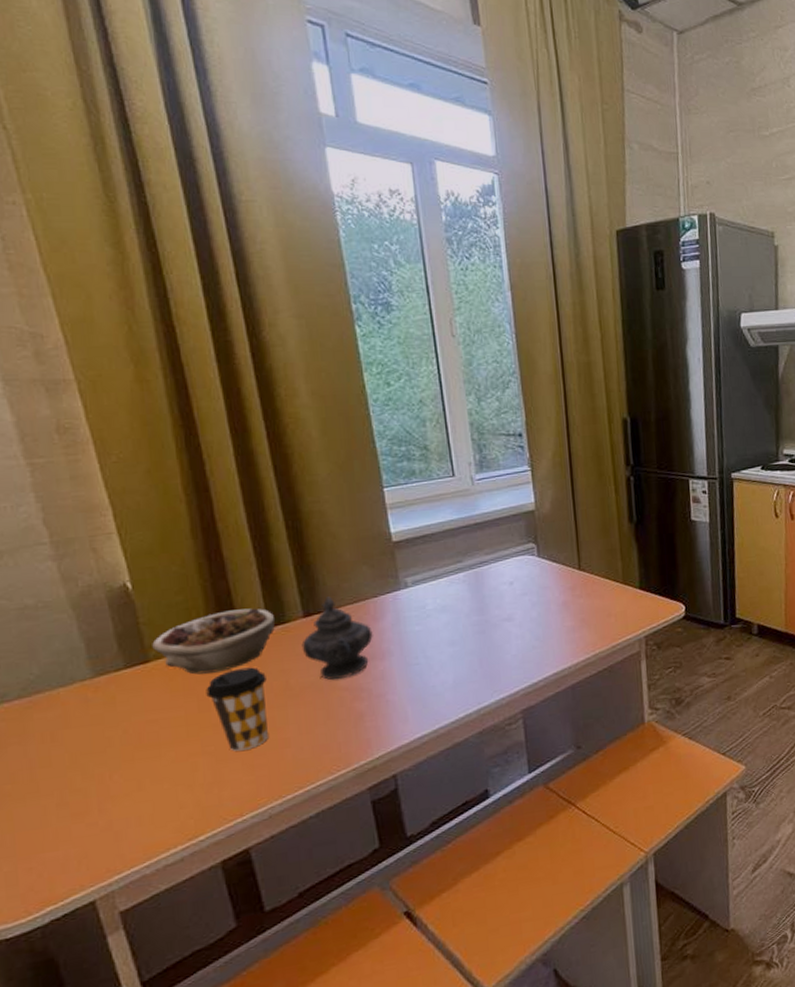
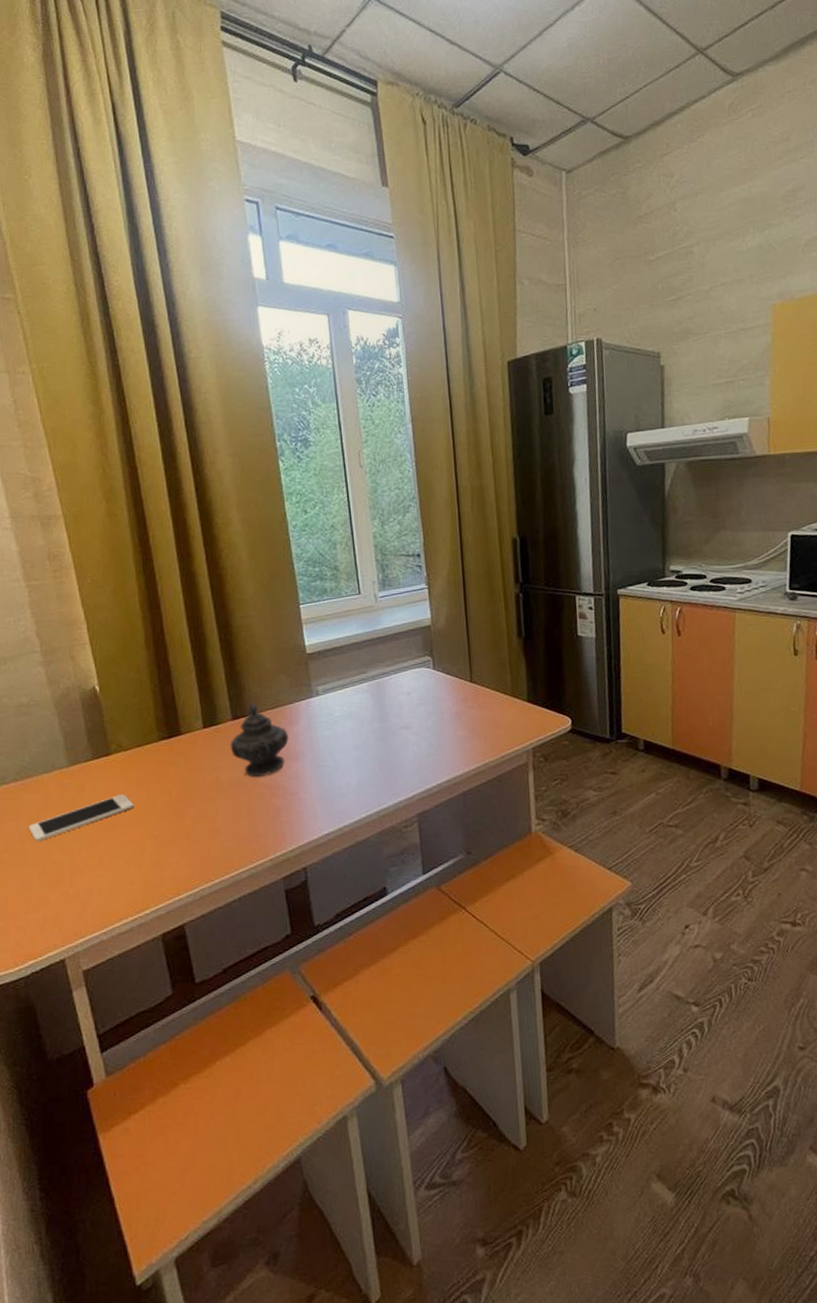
cell phone: none [40,706,182,769] -> present [28,793,134,842]
succulent planter: present [152,608,275,675] -> none [113,710,209,767]
coffee cup: present [206,667,270,751] -> none [153,763,202,837]

